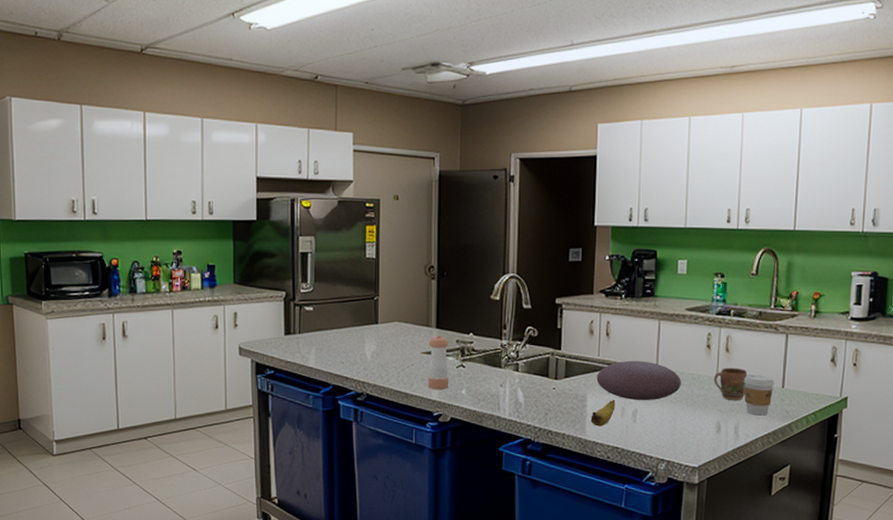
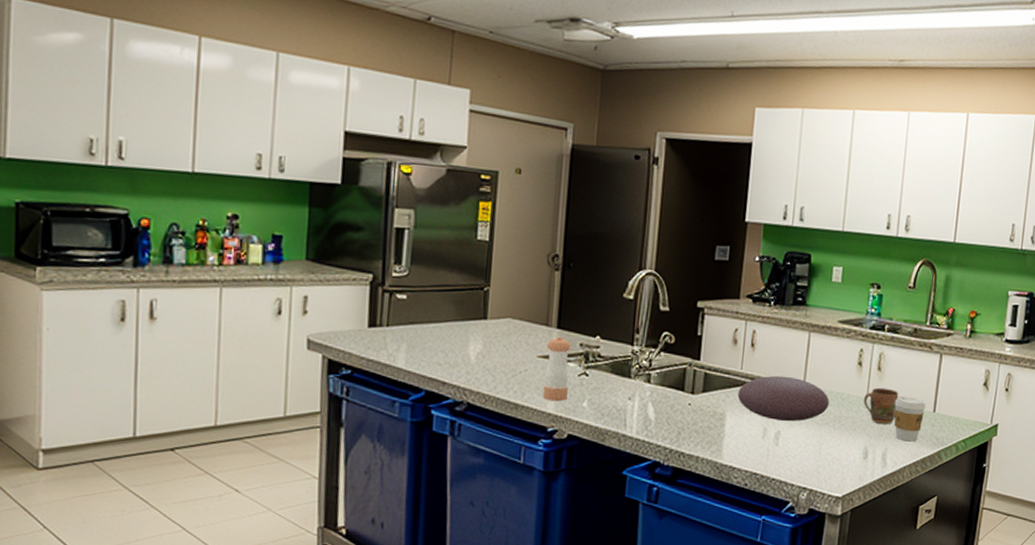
banana: present [590,399,616,427] -> none [728,419,757,449]

